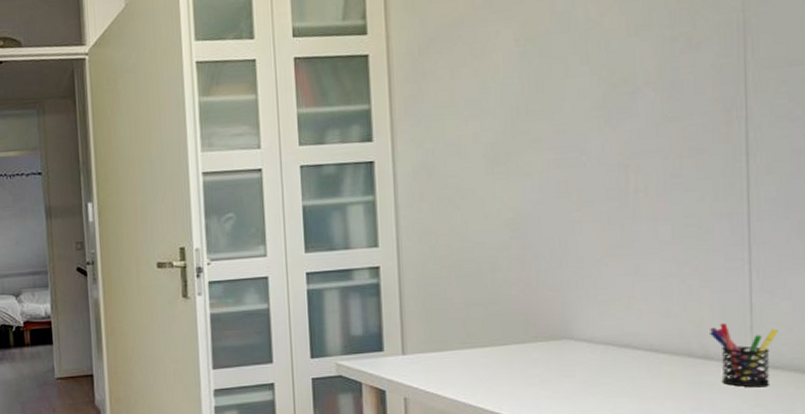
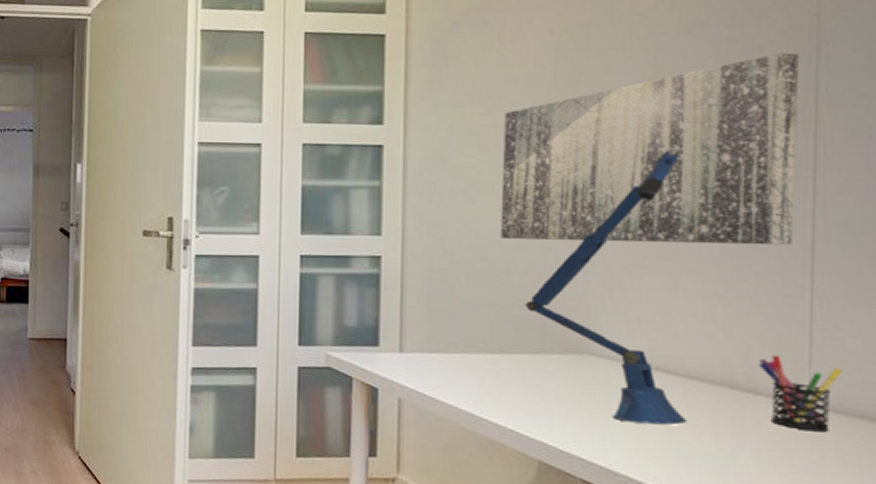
wall art: none [480,47,732,240] -> present [500,52,800,246]
desk lamp: none [509,145,654,397] -> present [524,150,688,426]

